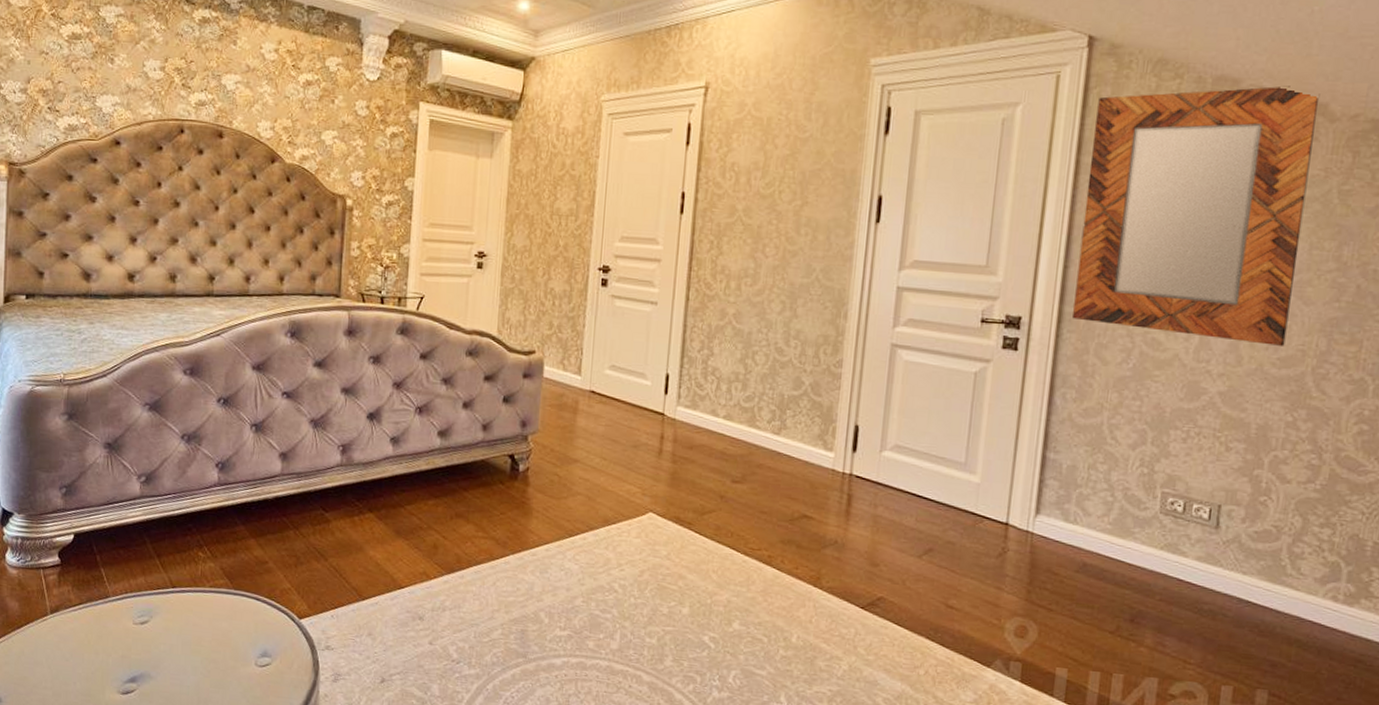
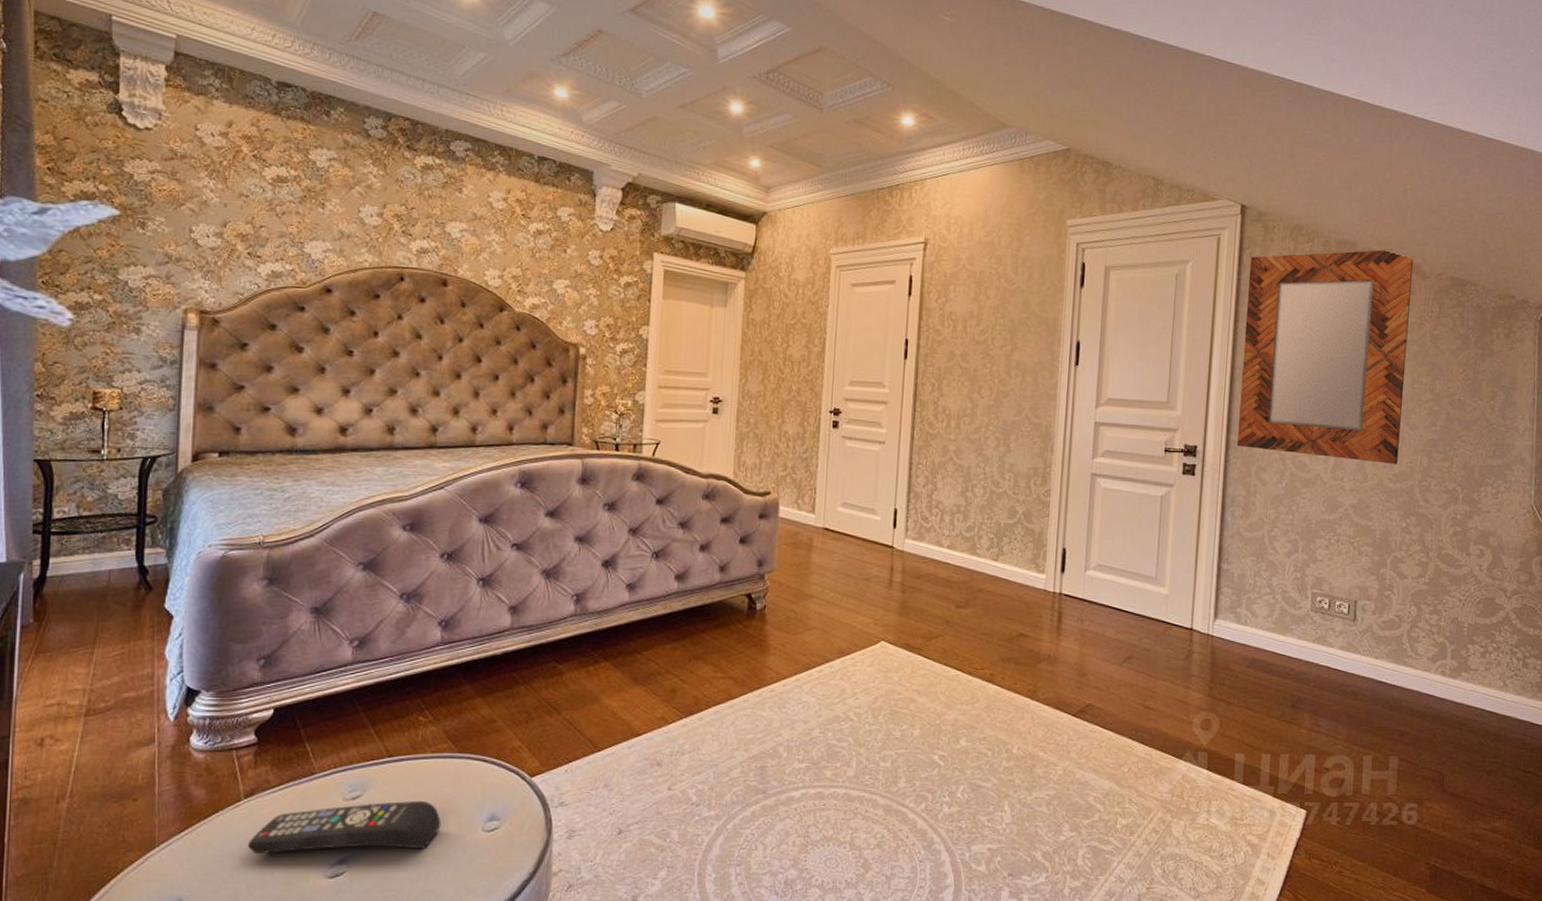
remote control: none [53,629,219,676] -> present [247,800,441,855]

